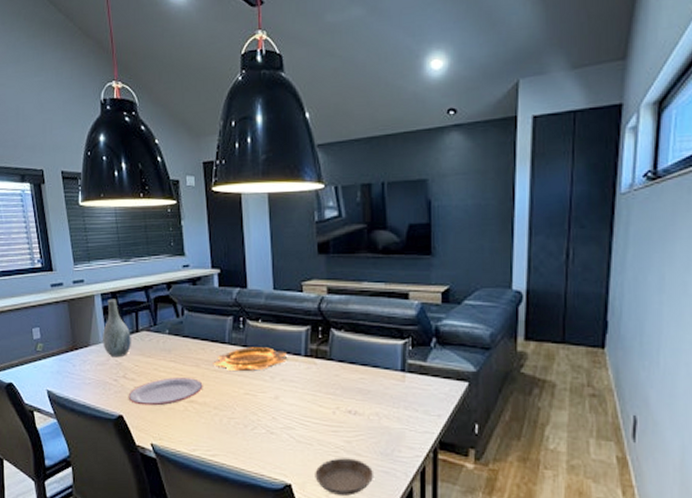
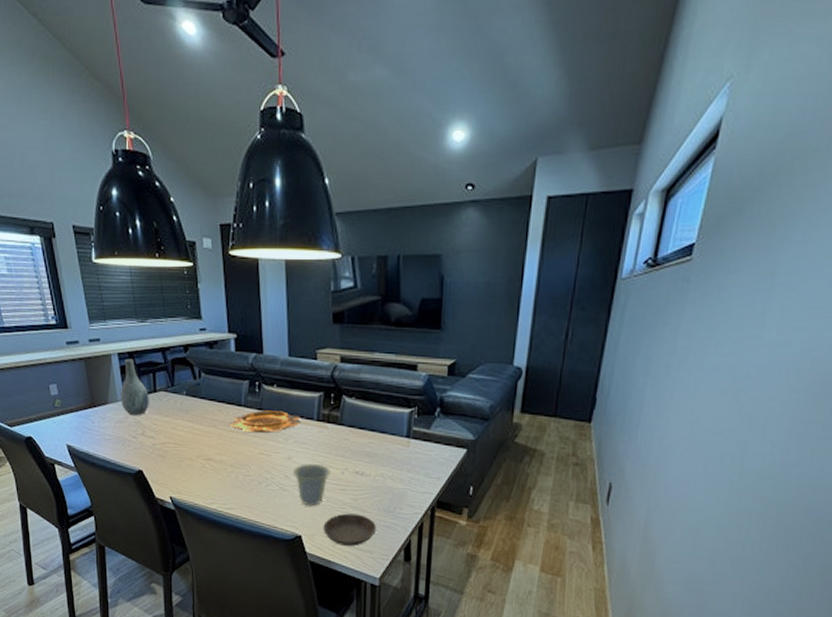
plate: present [128,377,203,406] -> none [147,436,220,463]
cup: none [281,403,321,451] -> present [293,463,330,507]

